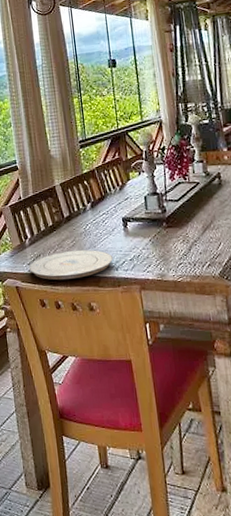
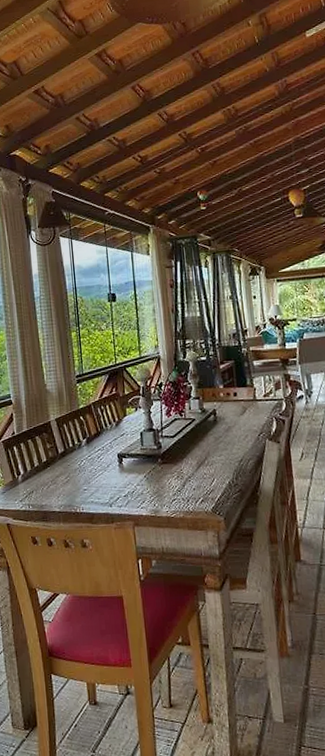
plate: present [28,250,113,280] -> none [20,486,107,517]

